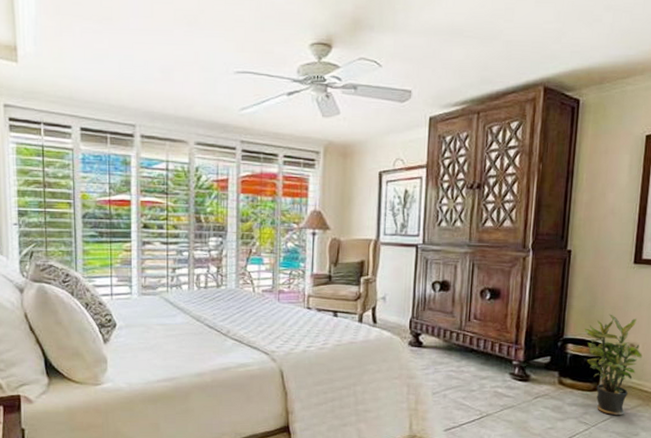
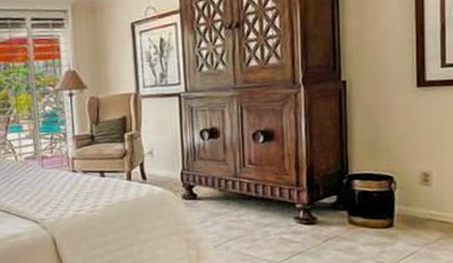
potted plant: present [584,314,643,416] -> none [370,143,439,252]

